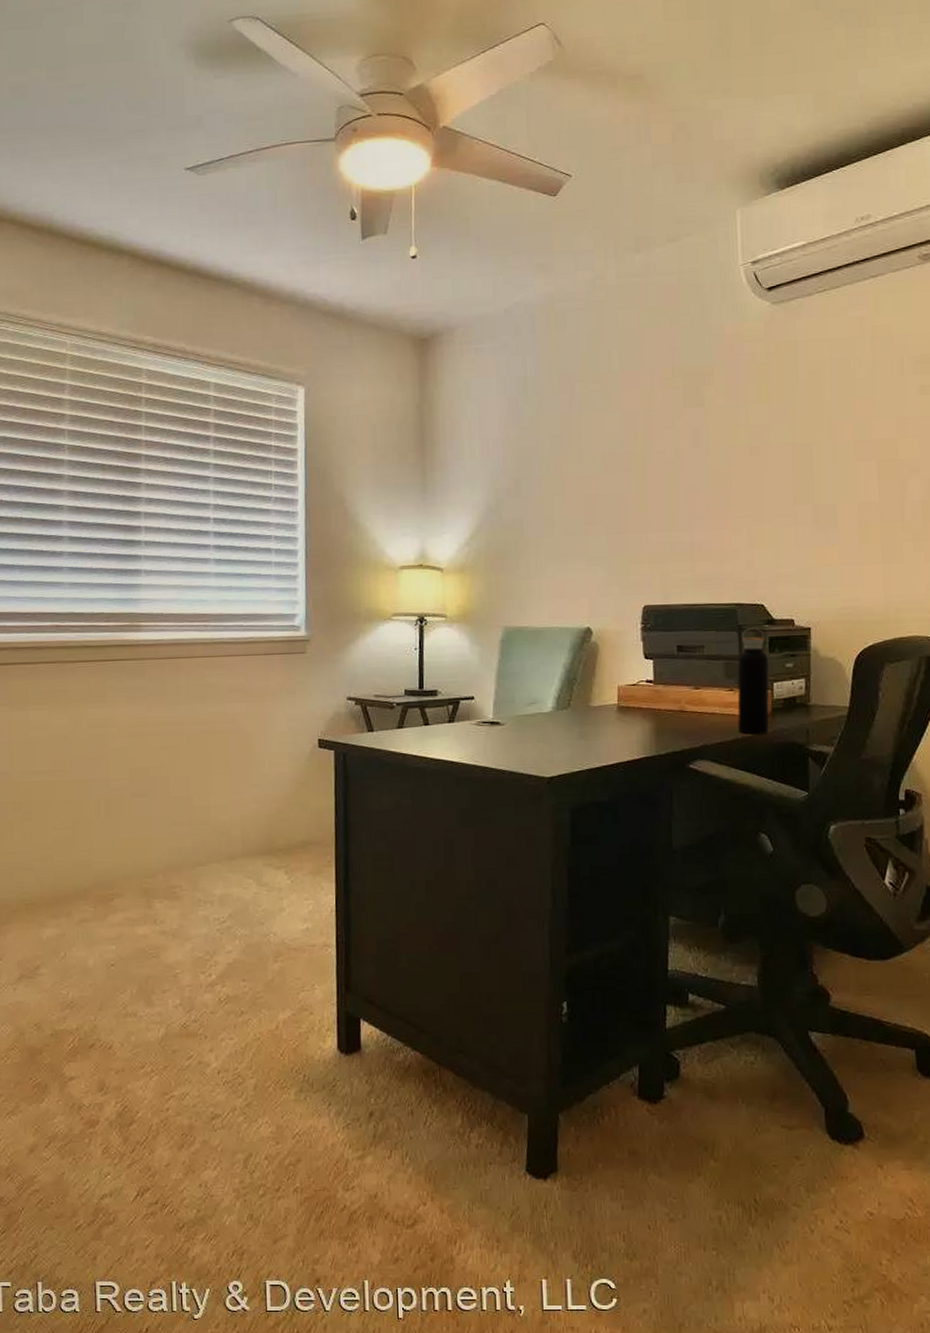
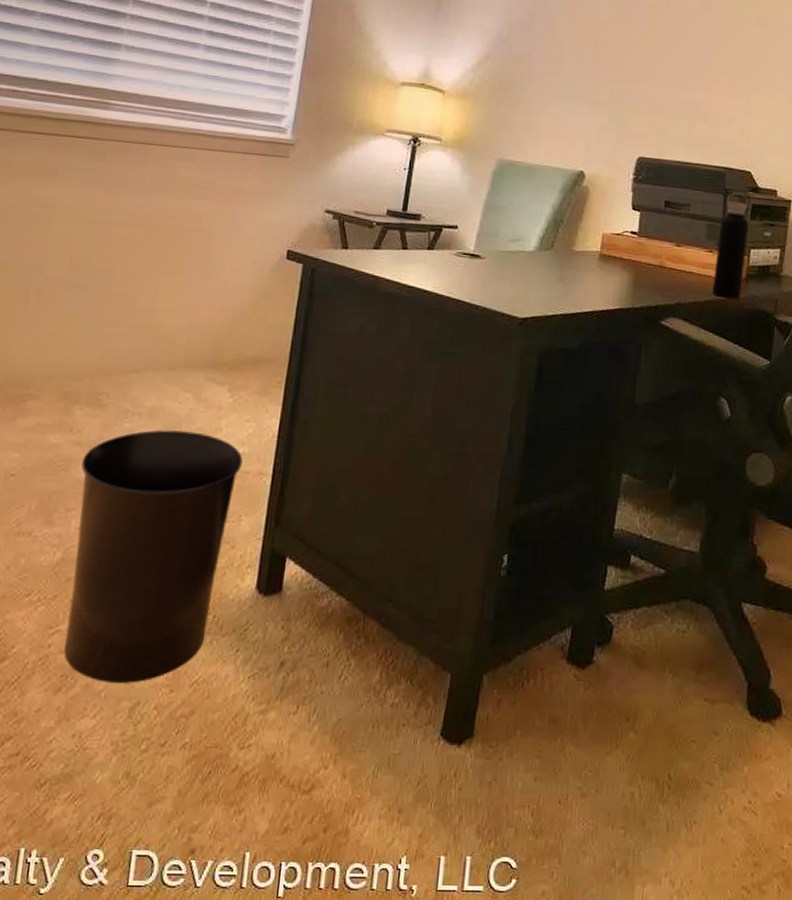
waste bin: none [169,913,308,1138] -> present [64,430,243,683]

